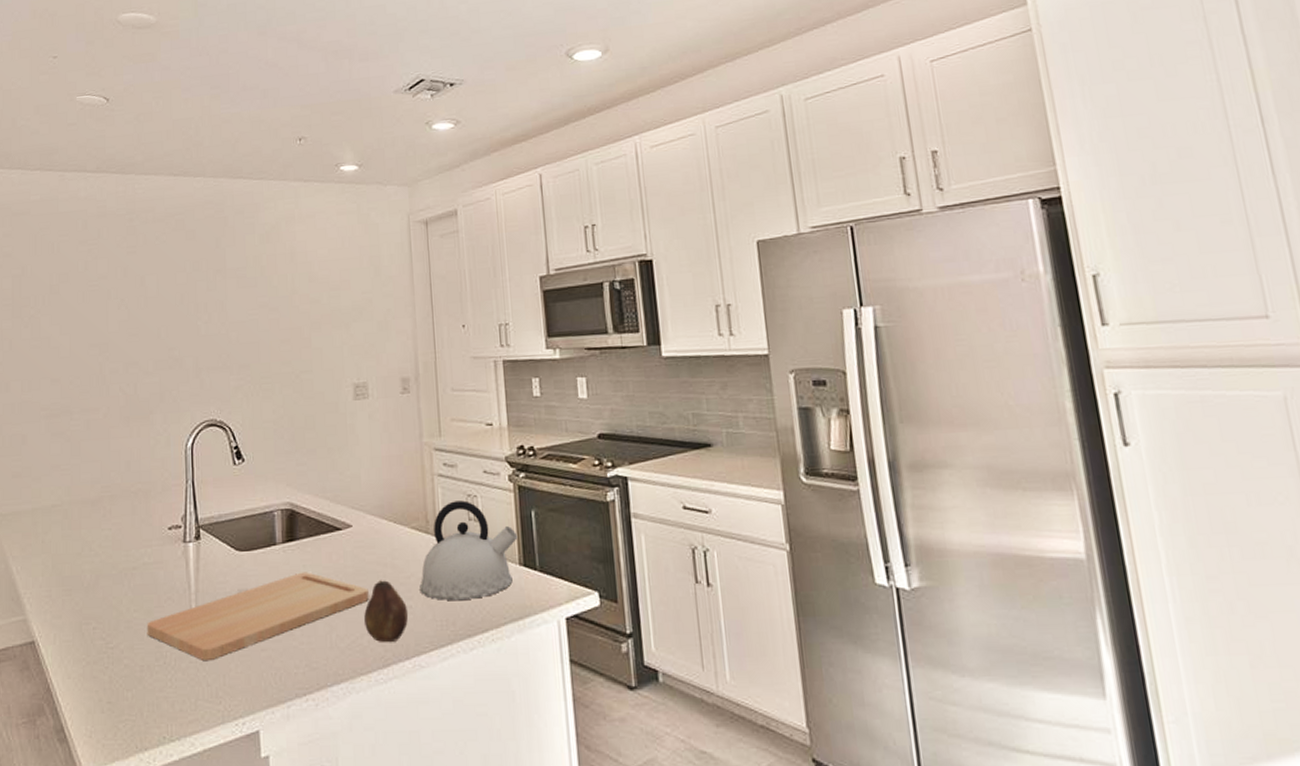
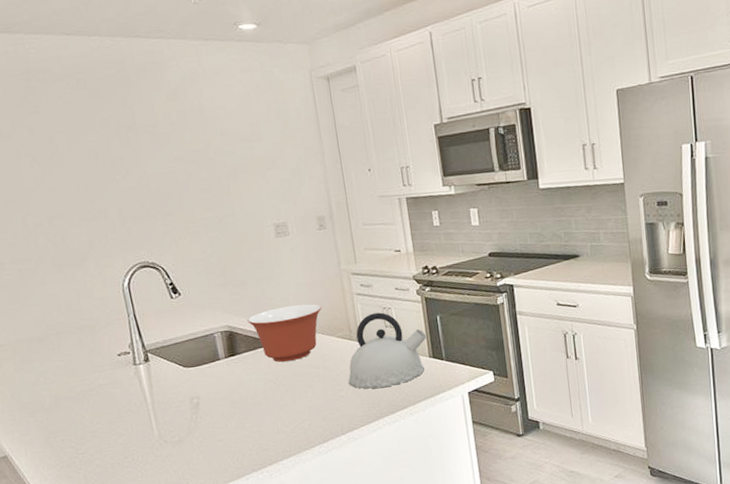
cutting board: present [147,572,369,660] -> none [111,378,306,454]
mixing bowl: none [312,483,397,554] -> present [247,304,322,362]
fruit: present [364,580,409,643] -> none [303,378,341,425]

